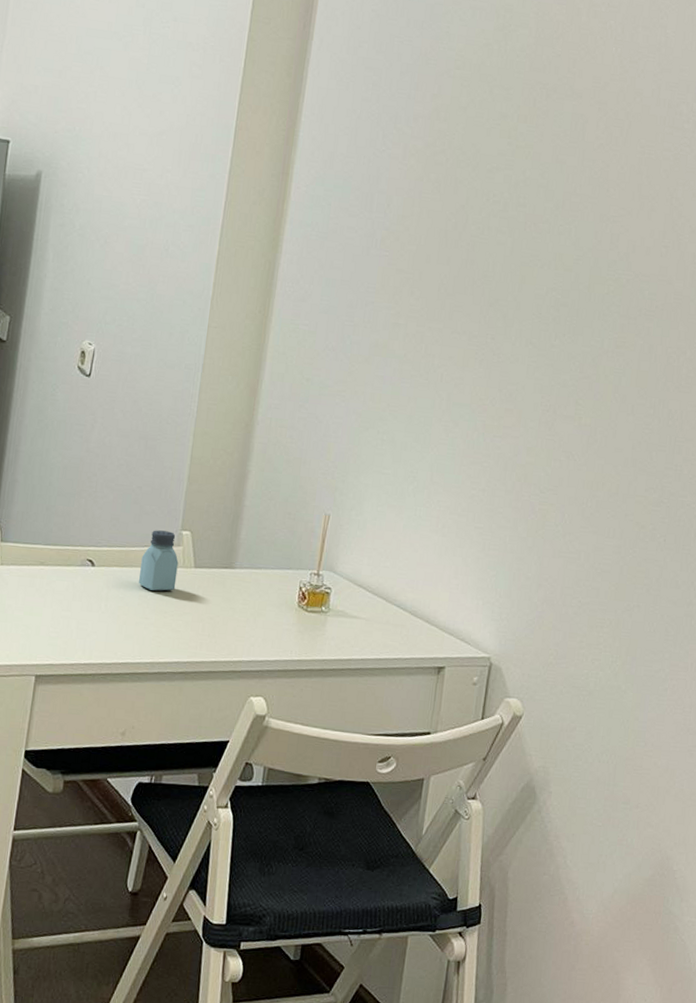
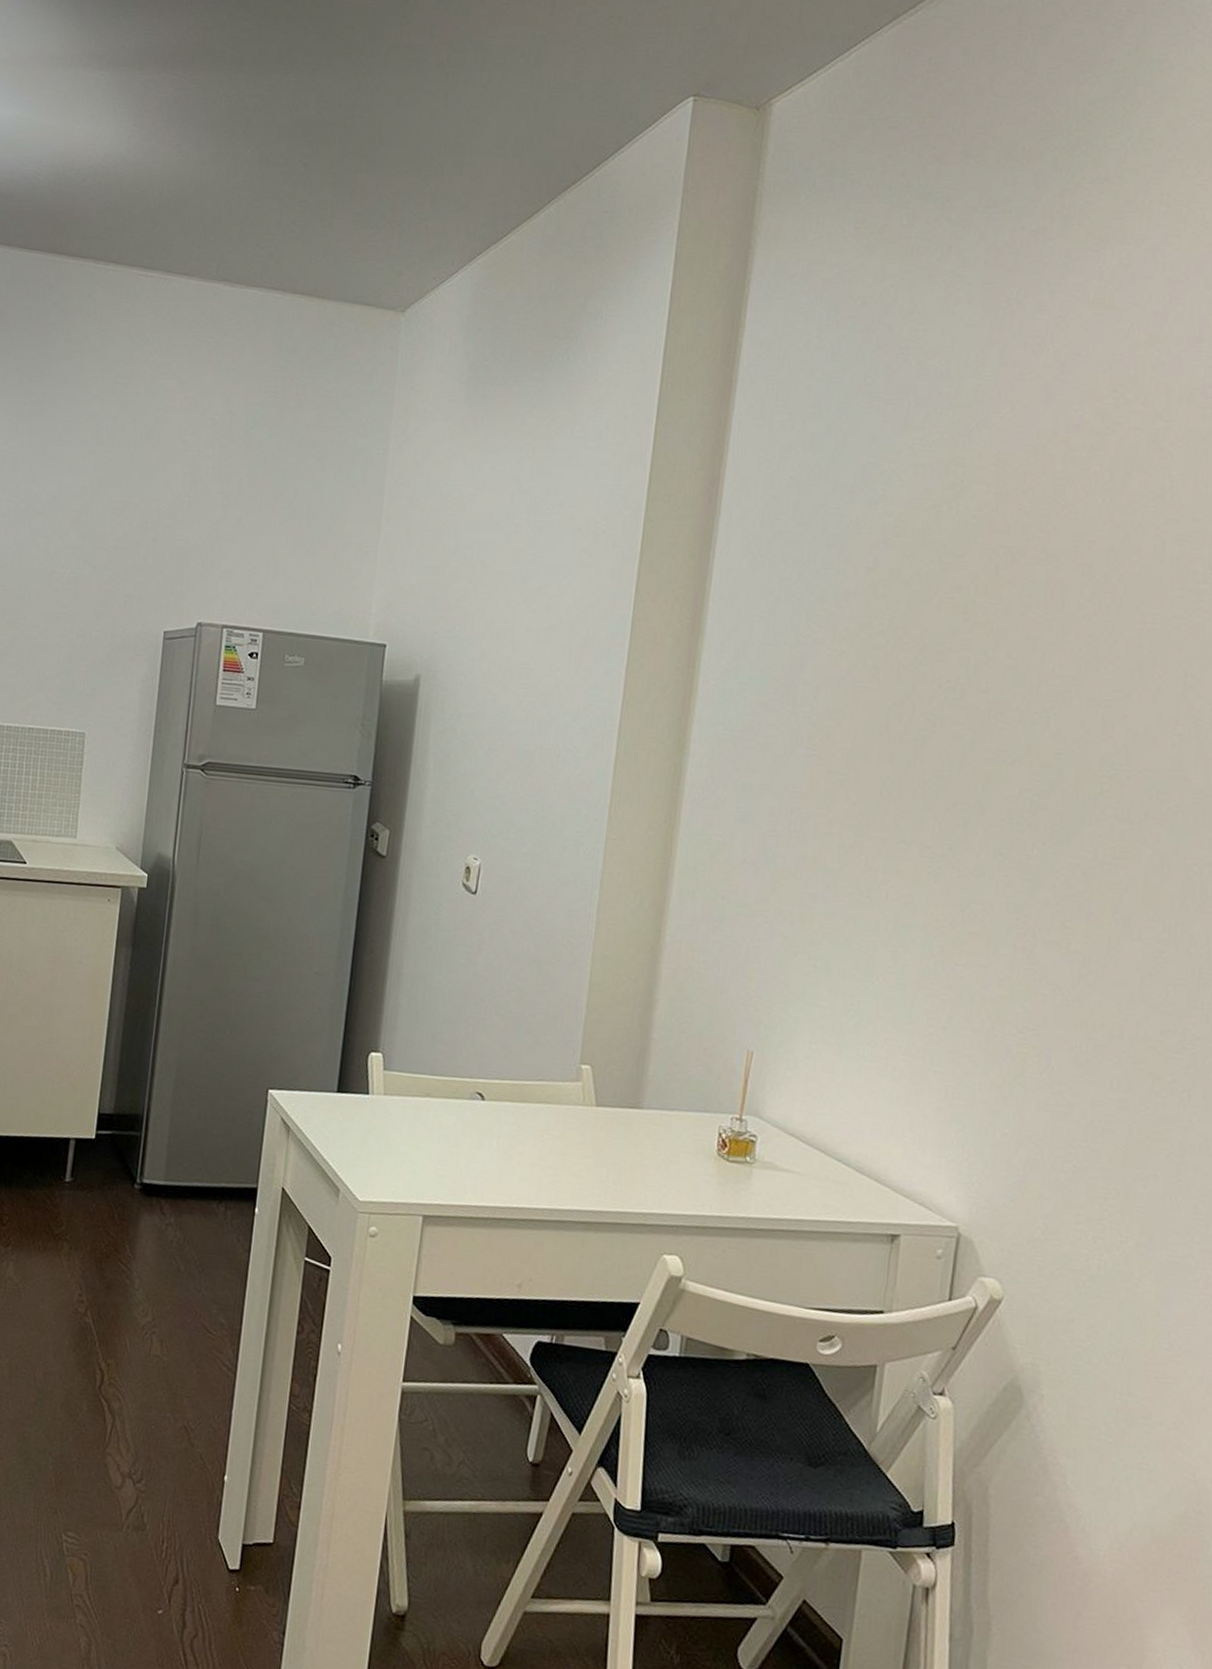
saltshaker: present [138,530,179,591] -> none [533,1062,578,1131]

